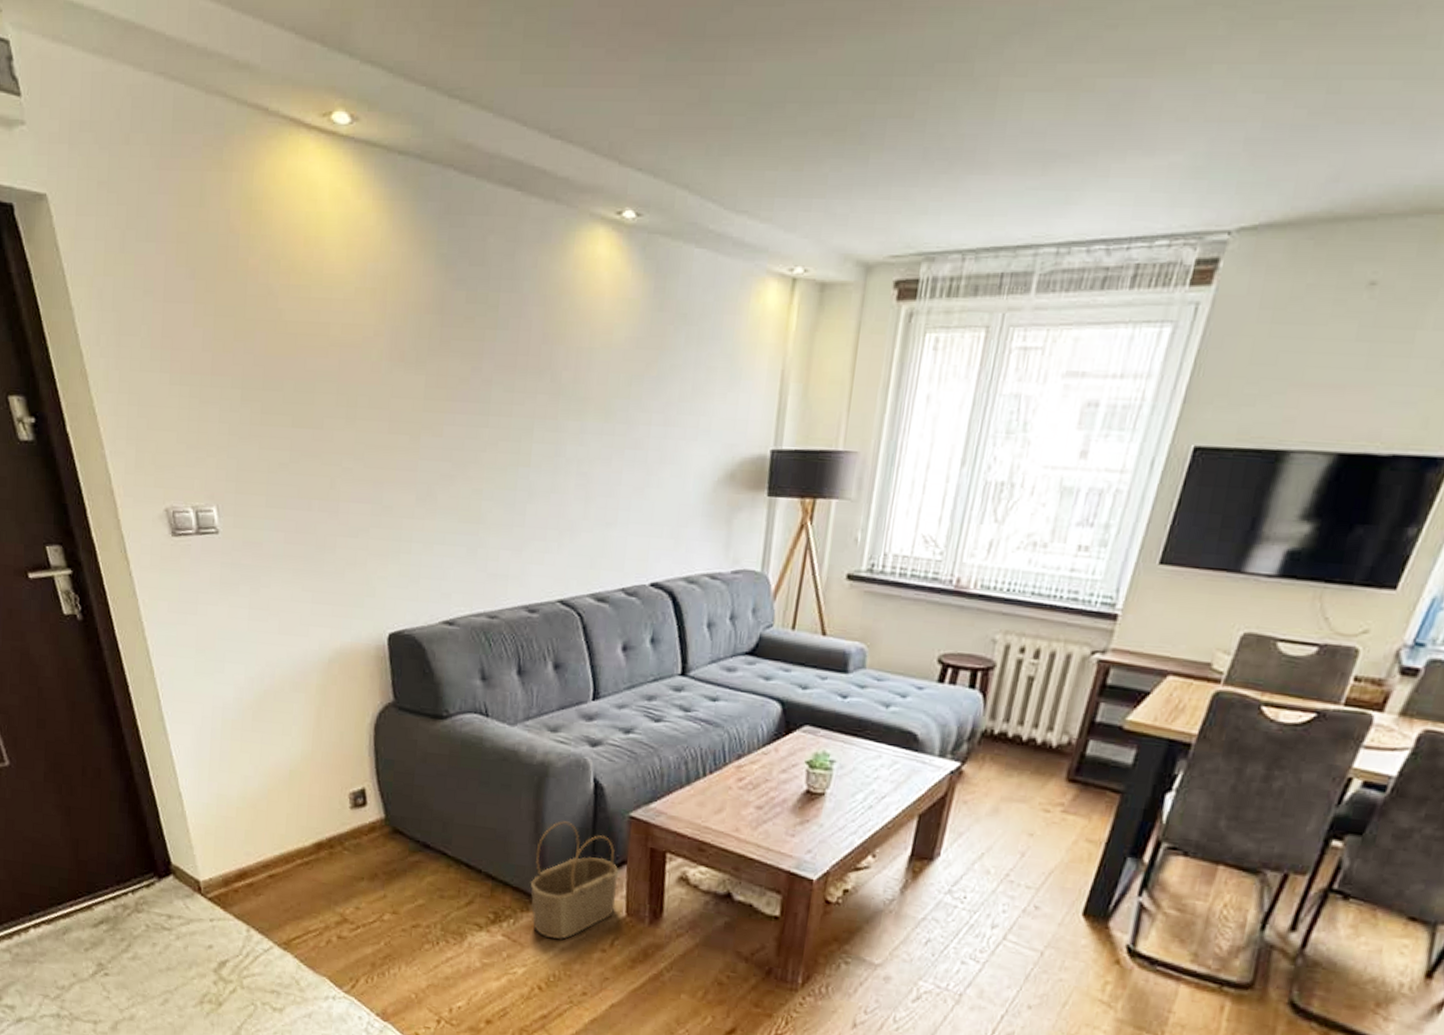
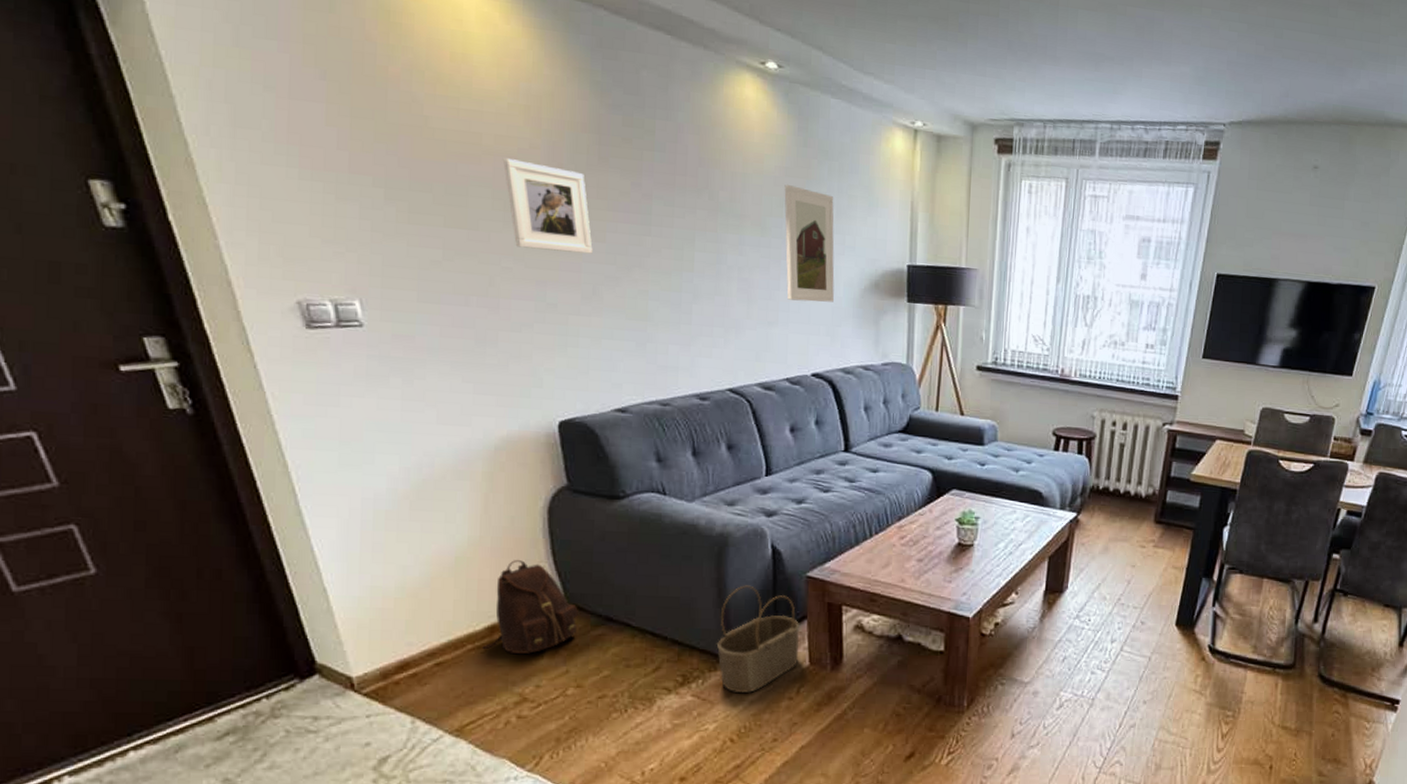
backpack: none [310,776,399,874] -> present [482,559,580,654]
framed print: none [348,349,430,450] -> present [503,158,593,254]
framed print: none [629,359,690,498] -> present [784,185,835,302]

